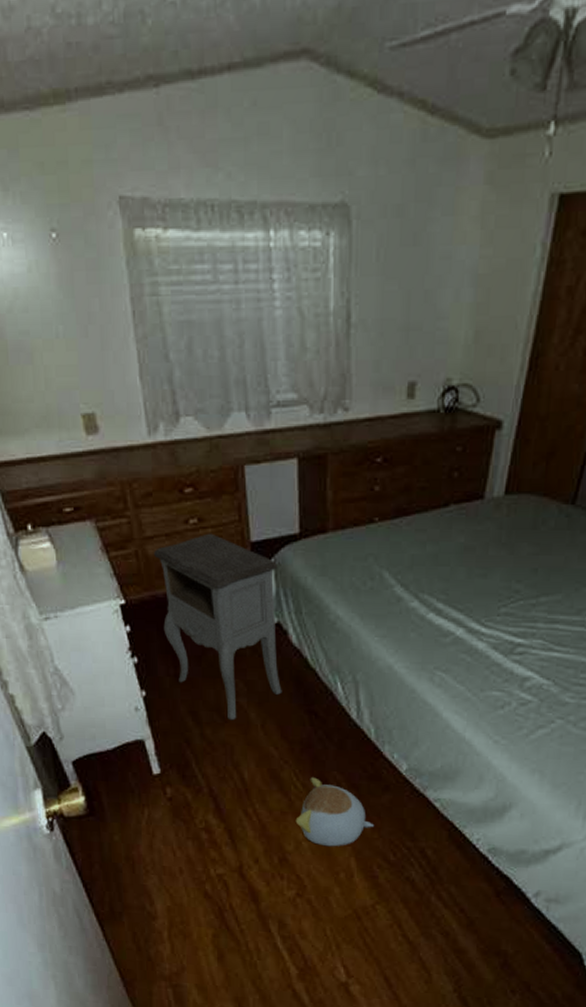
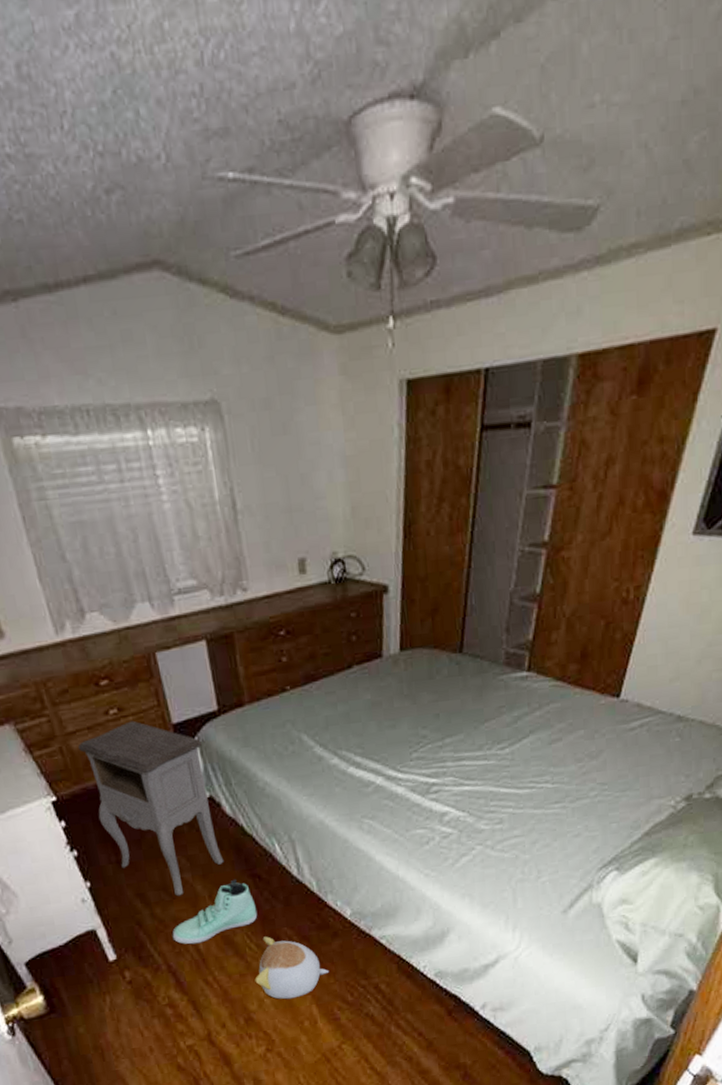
sneaker: none [218,712,309,773] -> present [172,879,258,945]

